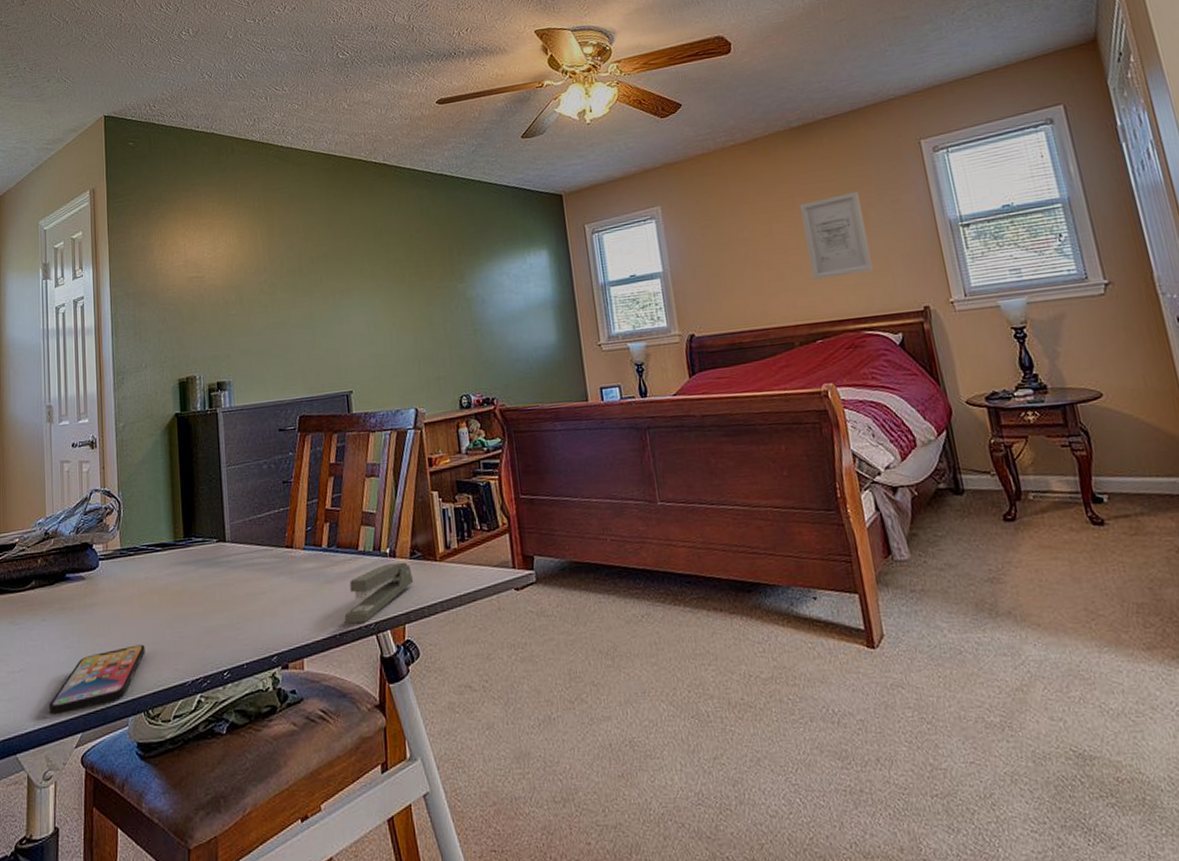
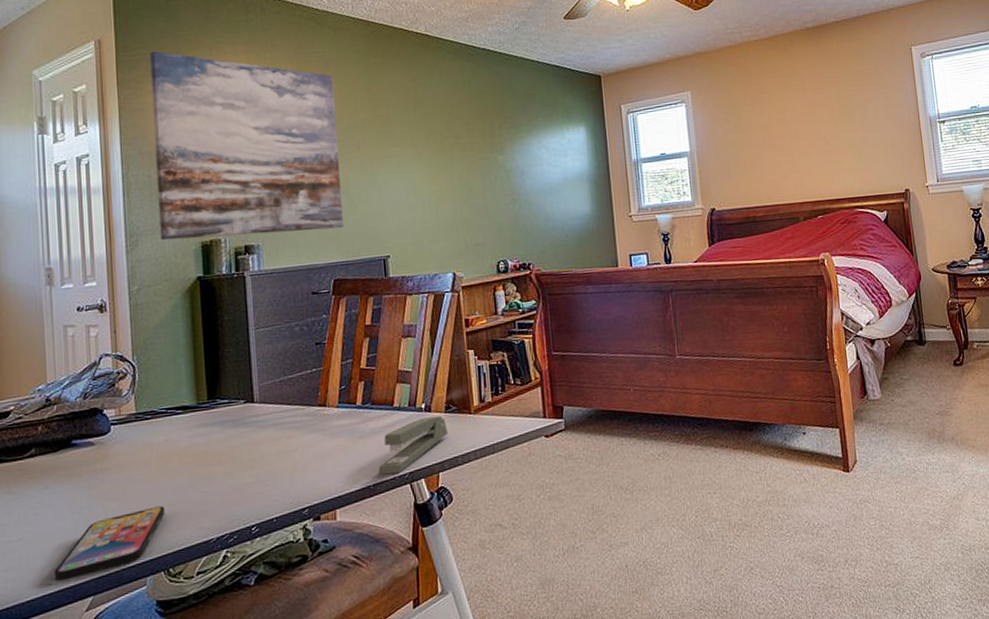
wall art: none [135,196,308,378] -> present [150,51,343,241]
wall art: present [800,191,873,280] -> none [811,88,867,163]

